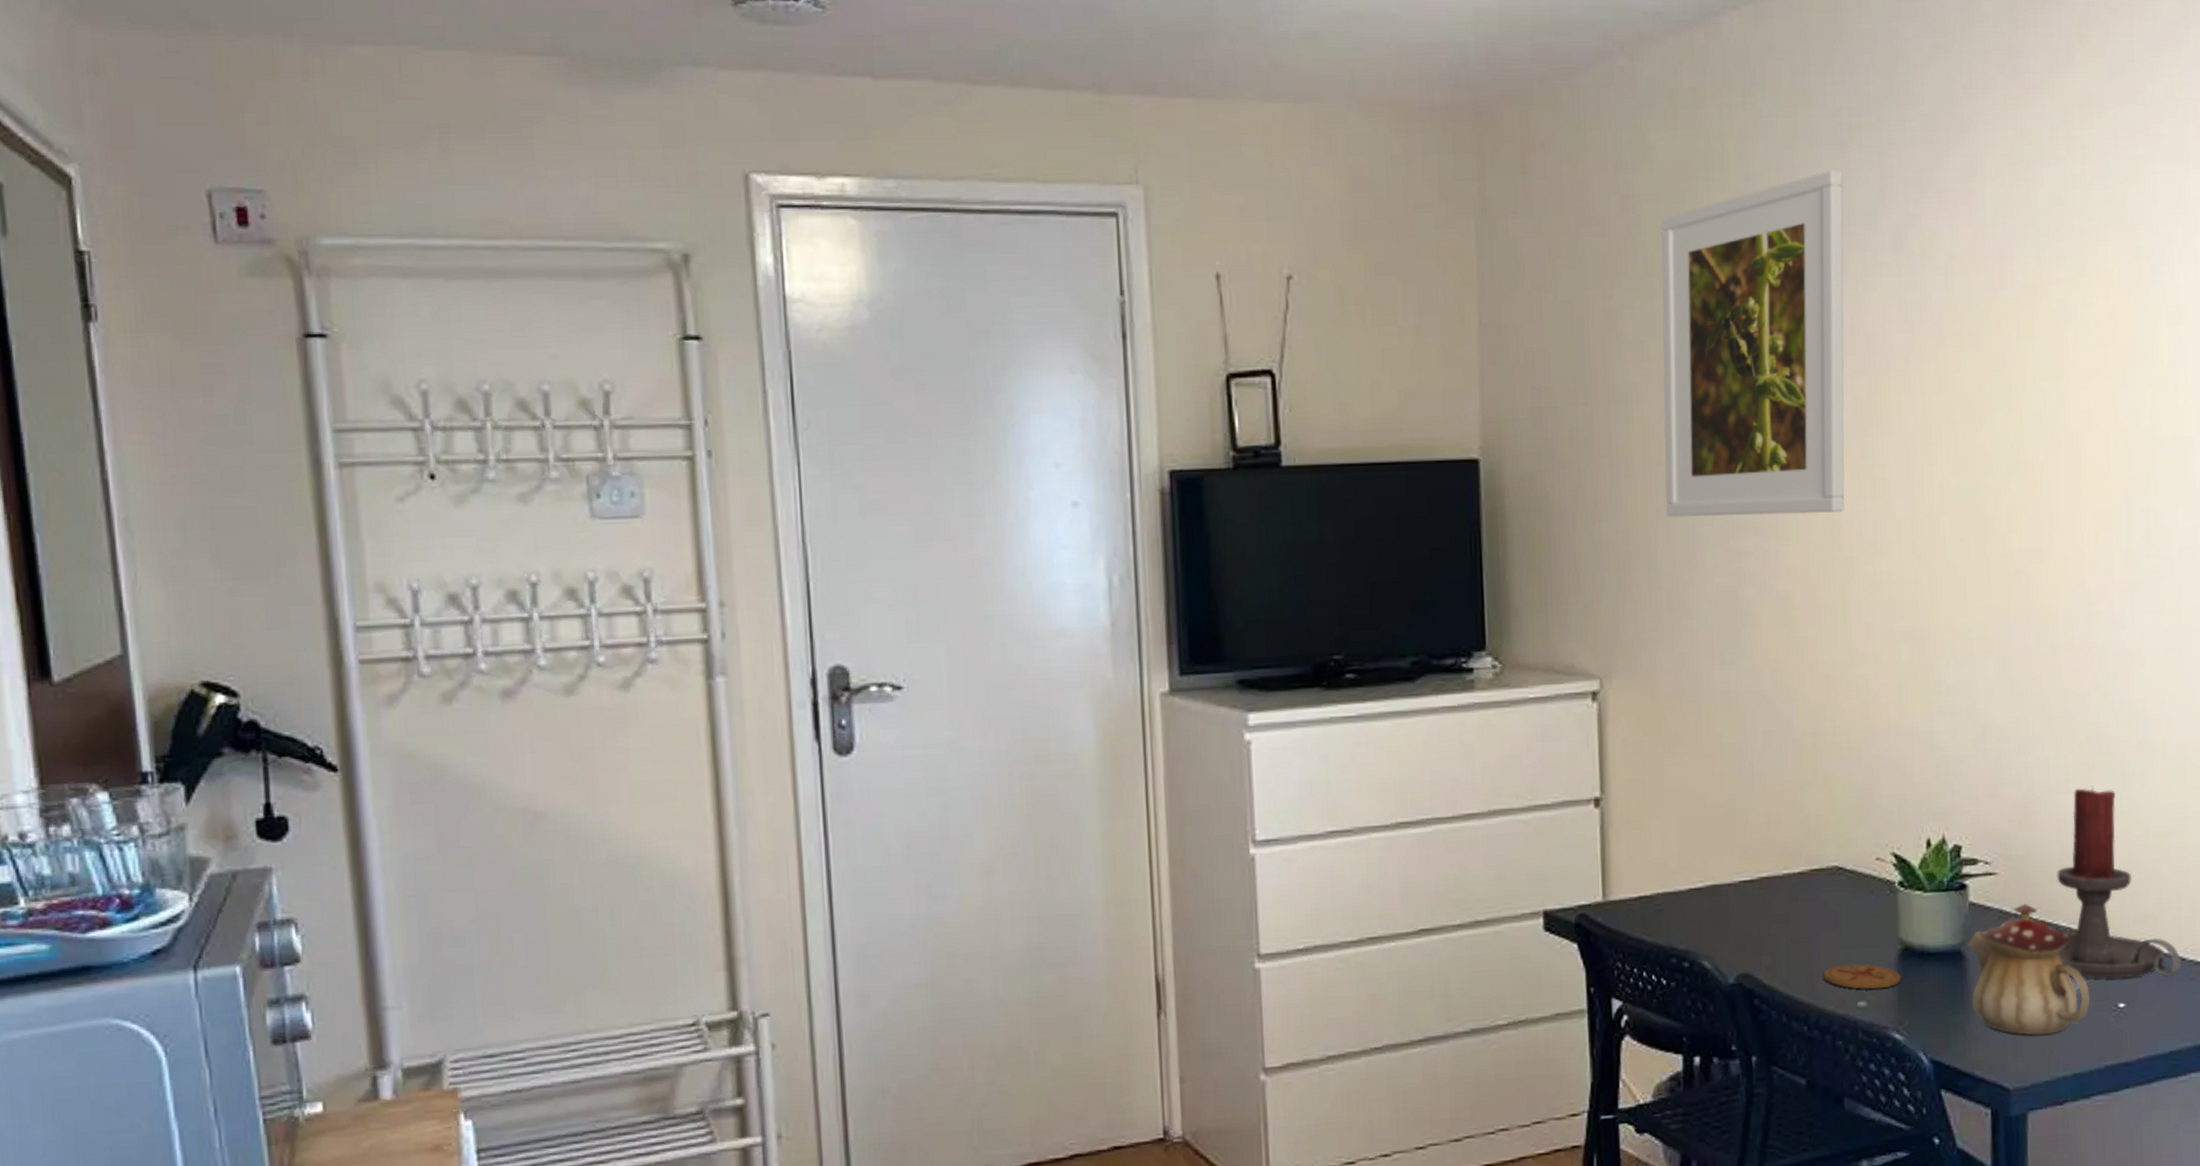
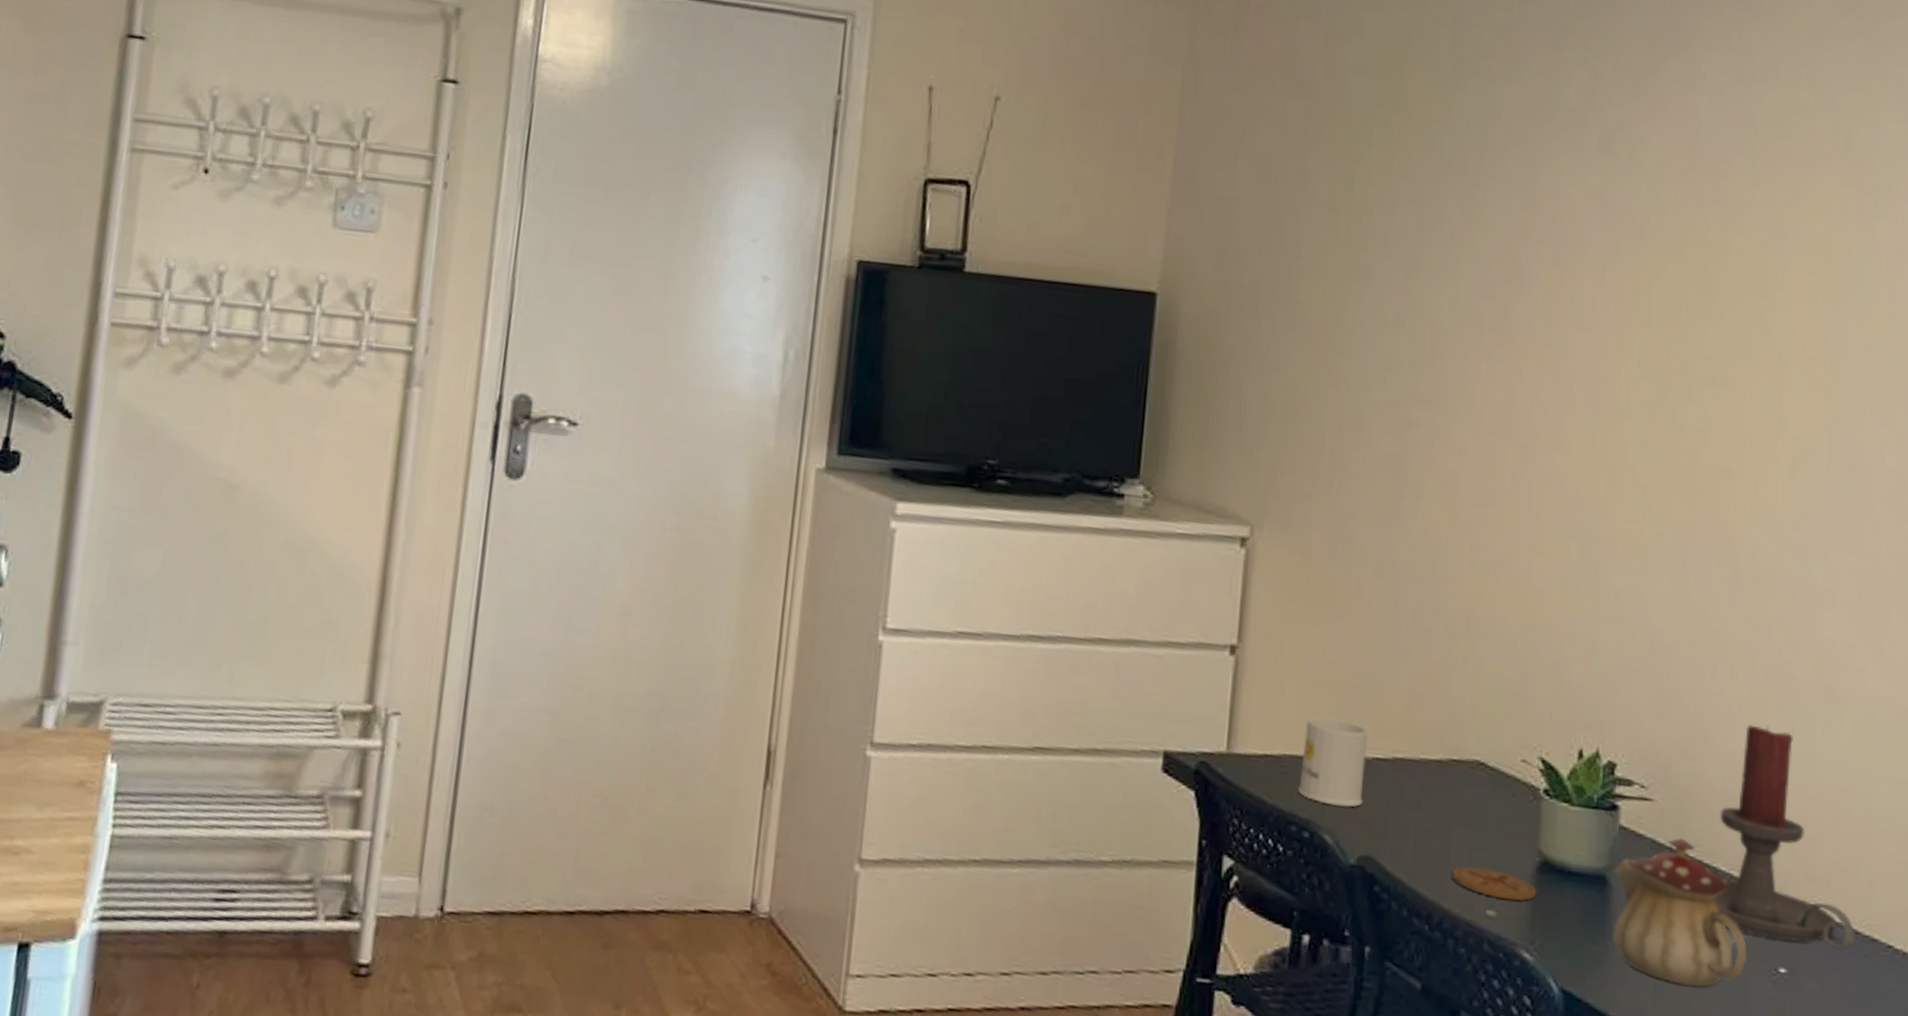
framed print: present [1661,169,1845,517] -> none [1338,65,1555,398]
mug: none [1674,850,1735,933] -> present [1298,717,1369,807]

